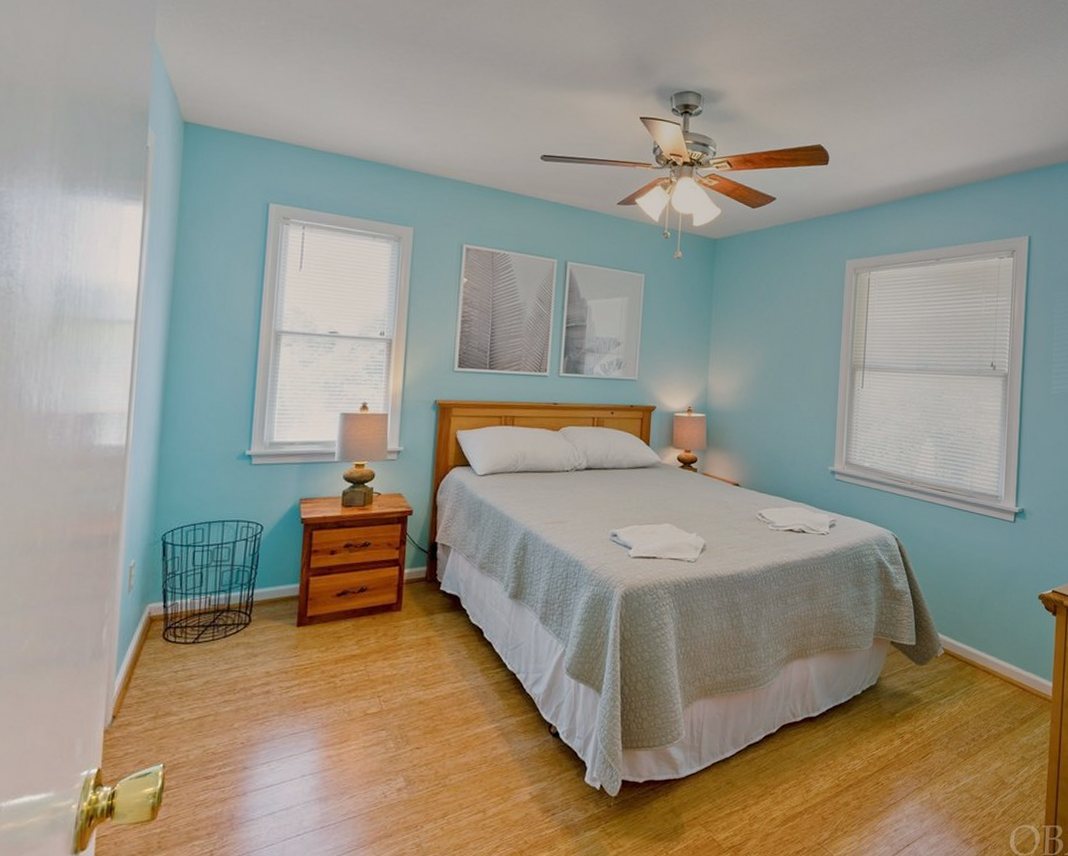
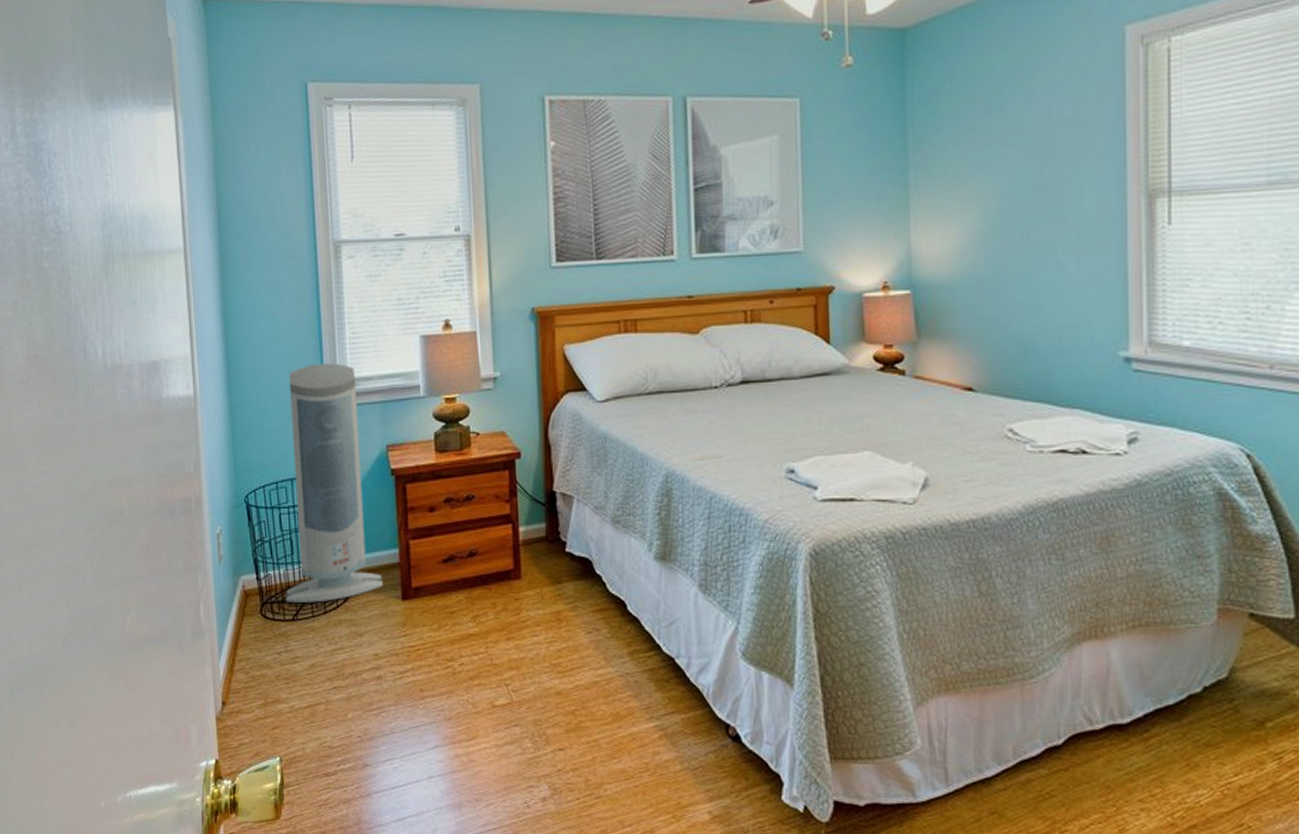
air purifier: none [190,427,282,628] -> present [286,363,383,603]

